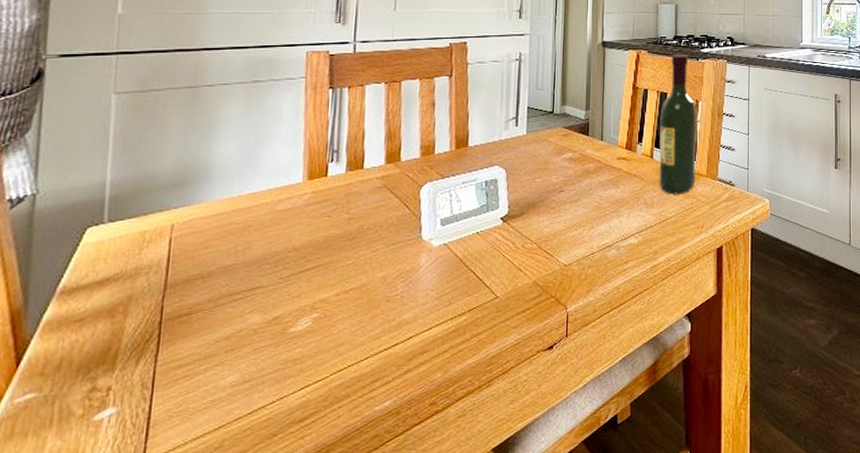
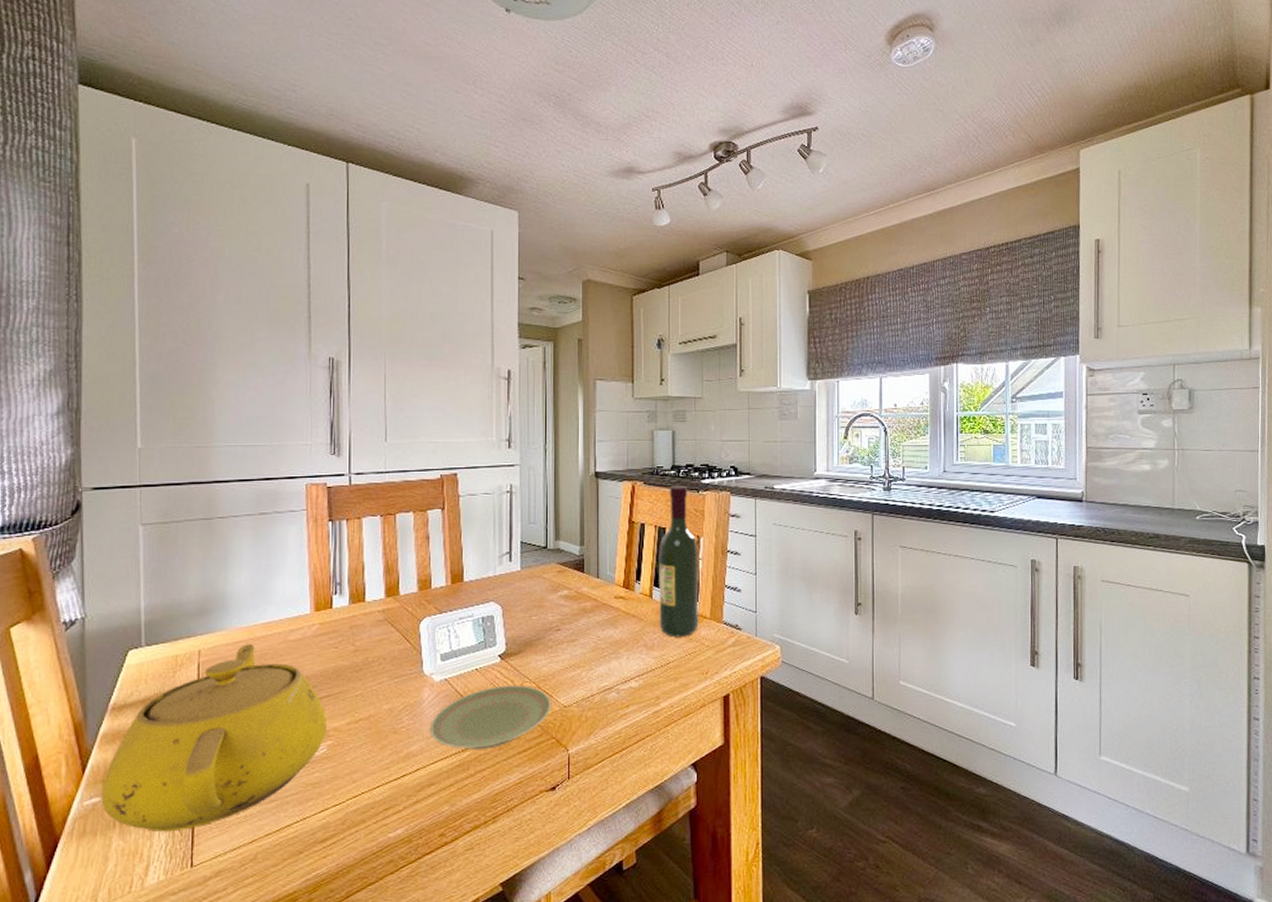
teapot: none [37,216,314,427] -> present [101,644,327,832]
plate: none [425,246,552,314] -> present [429,685,551,750]

